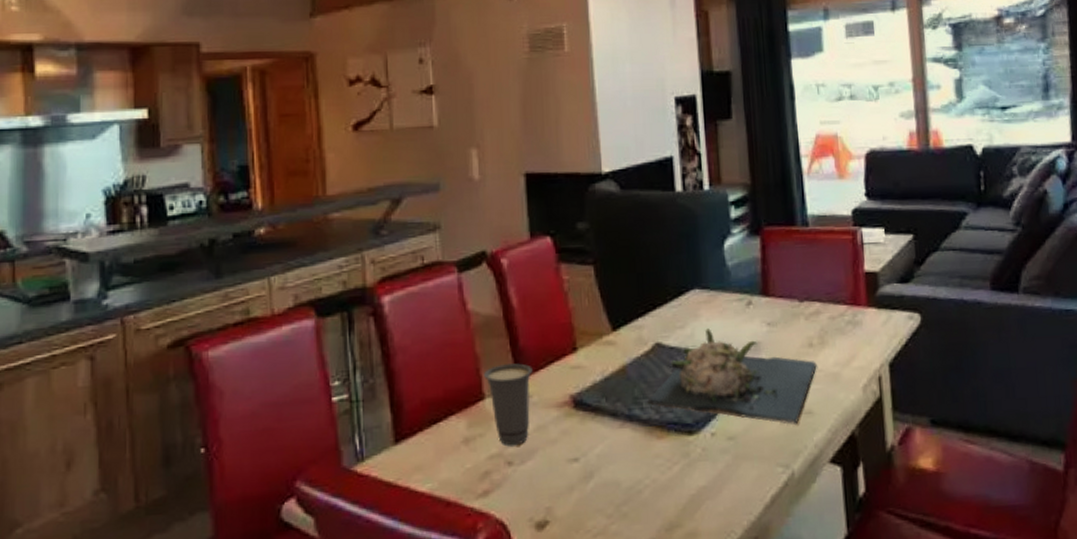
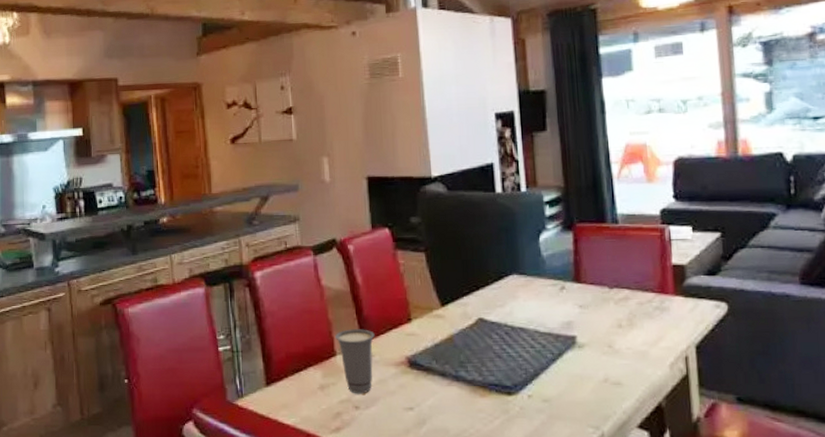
flower arrangement: present [647,328,817,426] -> none [472,308,626,394]

